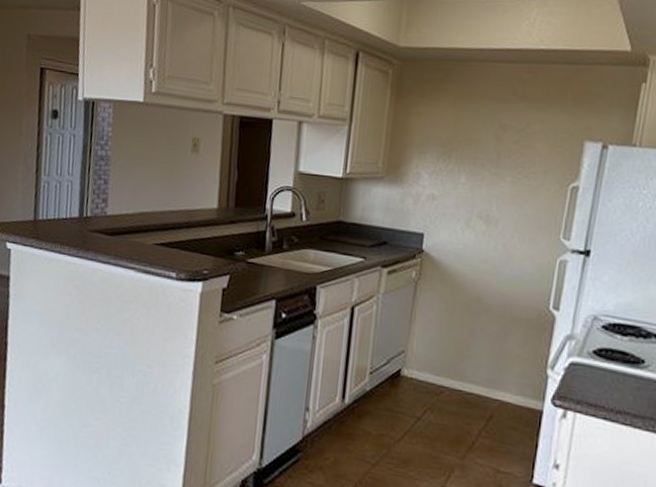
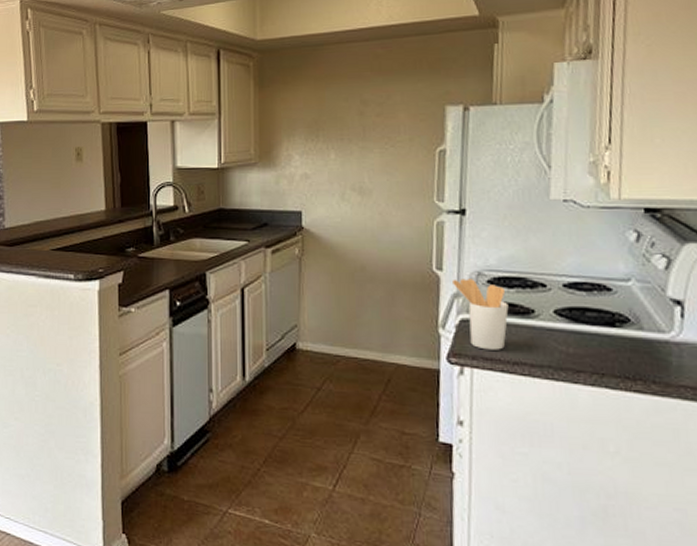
utensil holder: none [567,321,620,398] -> present [453,279,509,350]

